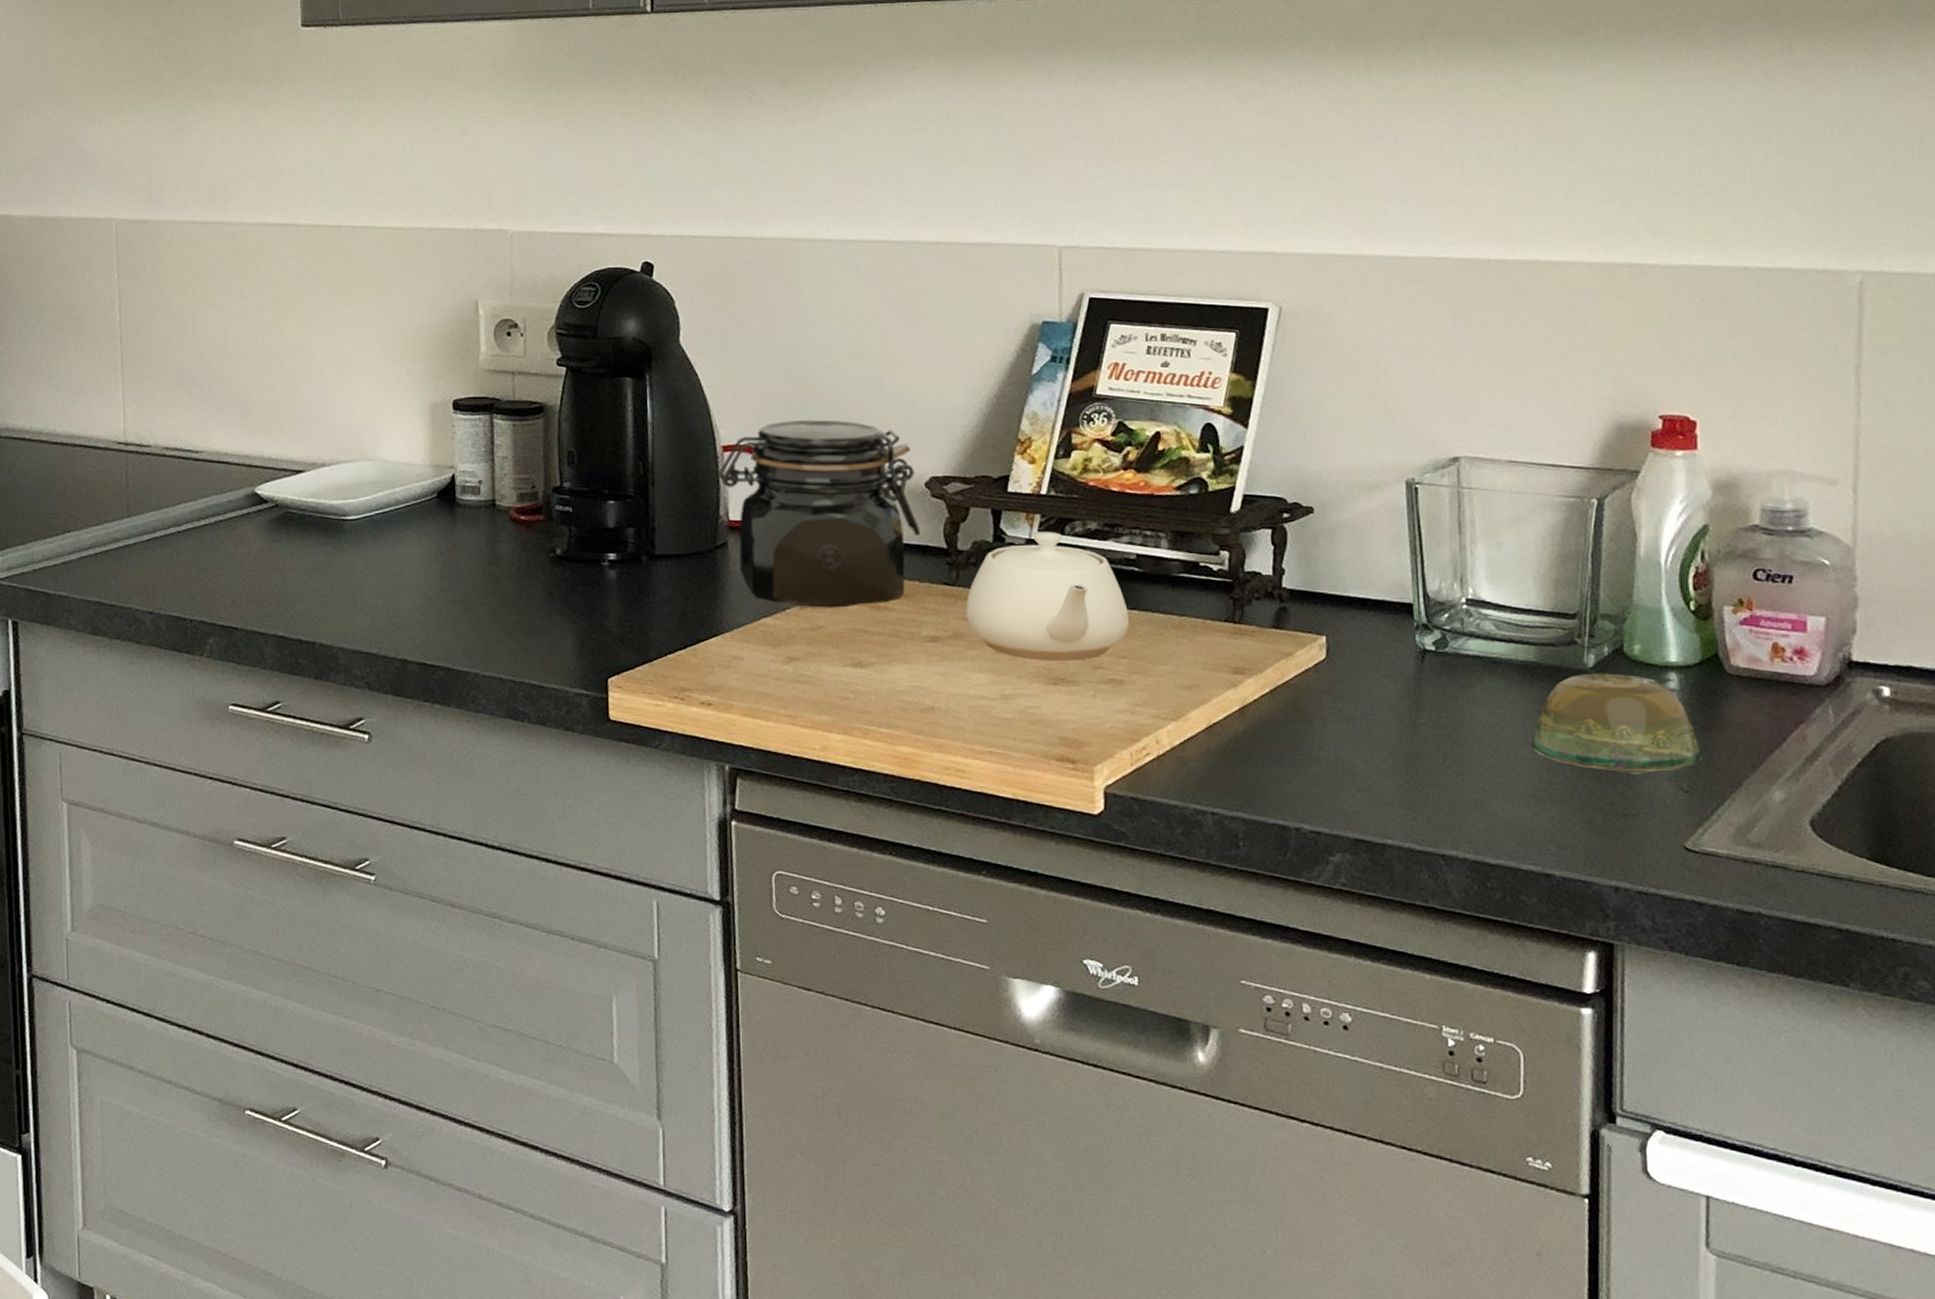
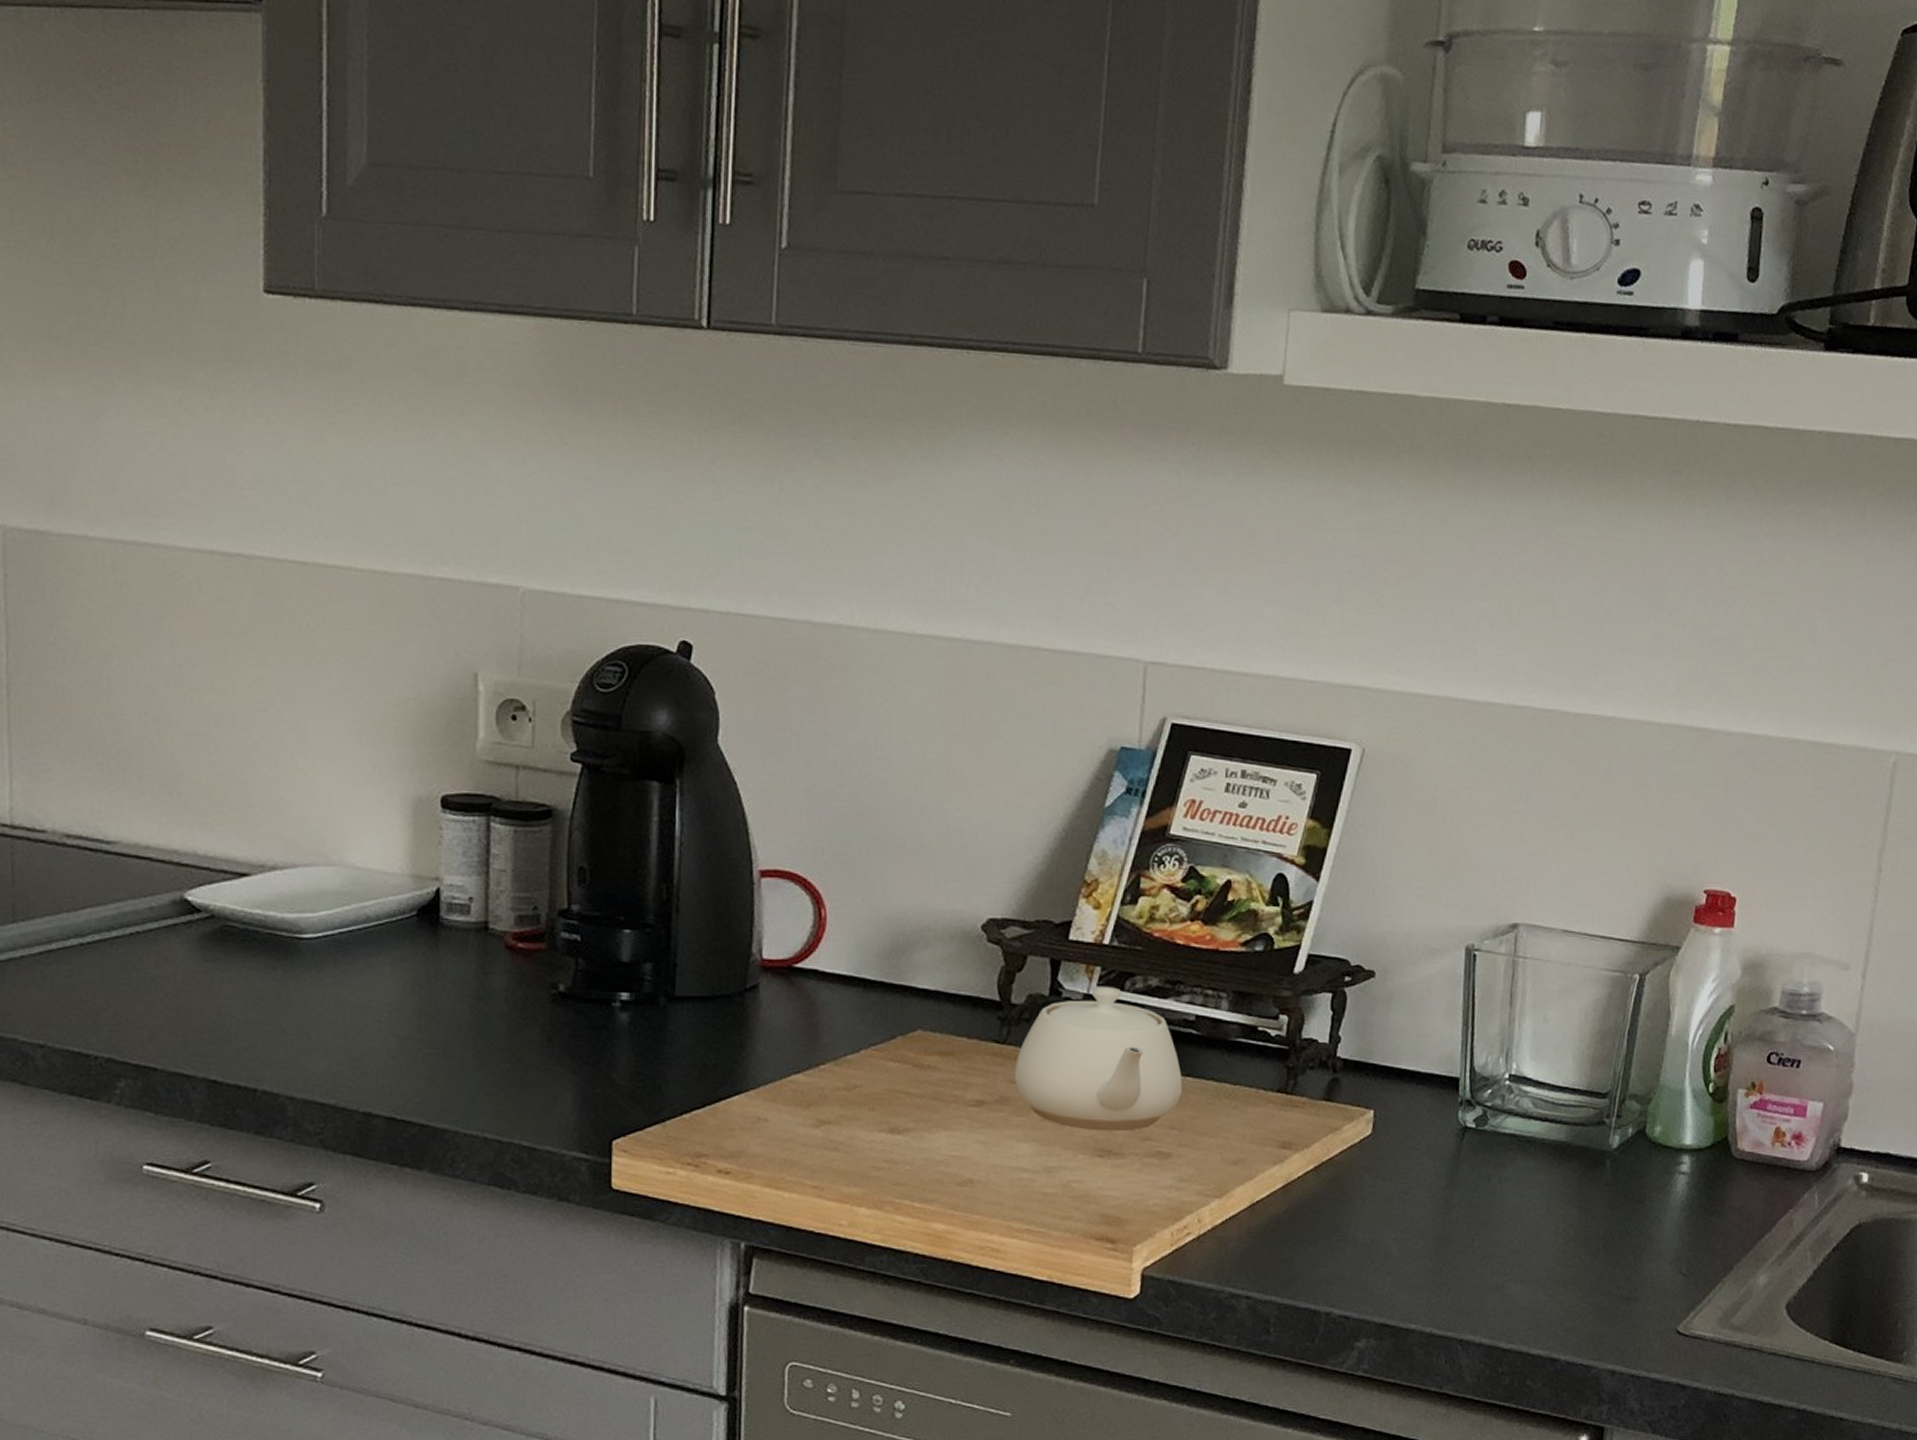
jar: present [718,420,921,608] -> none [753,844,973,1065]
sponge: present [1530,673,1707,775] -> none [1552,1154,1706,1258]

